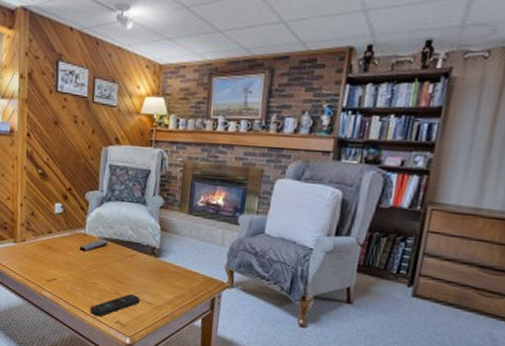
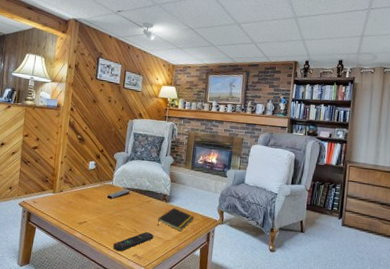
notepad: none [144,264,194,296] -> present [157,207,195,232]

